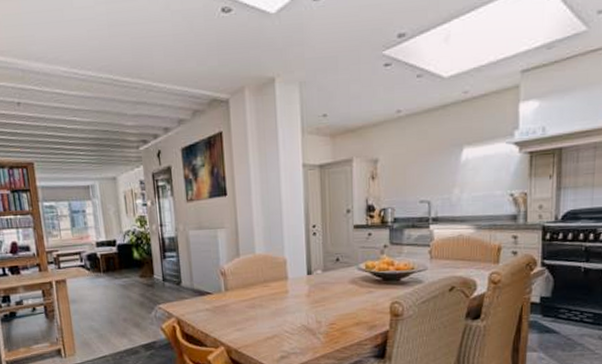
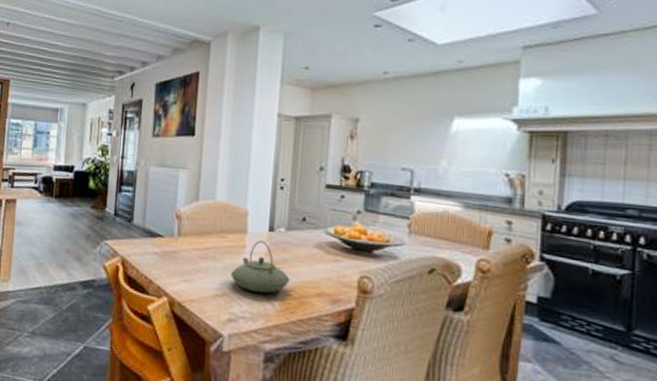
teapot: none [278,284,331,330] -> present [231,240,290,293]

